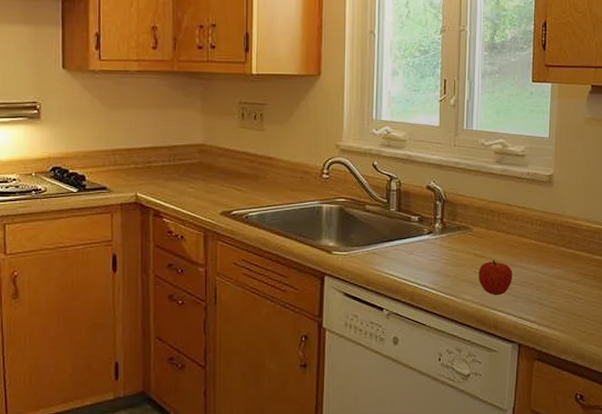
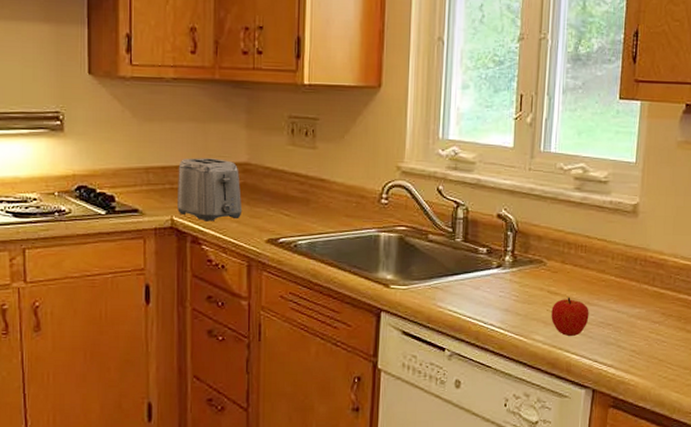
toaster: none [141,140,199,197] -> present [177,158,243,222]

